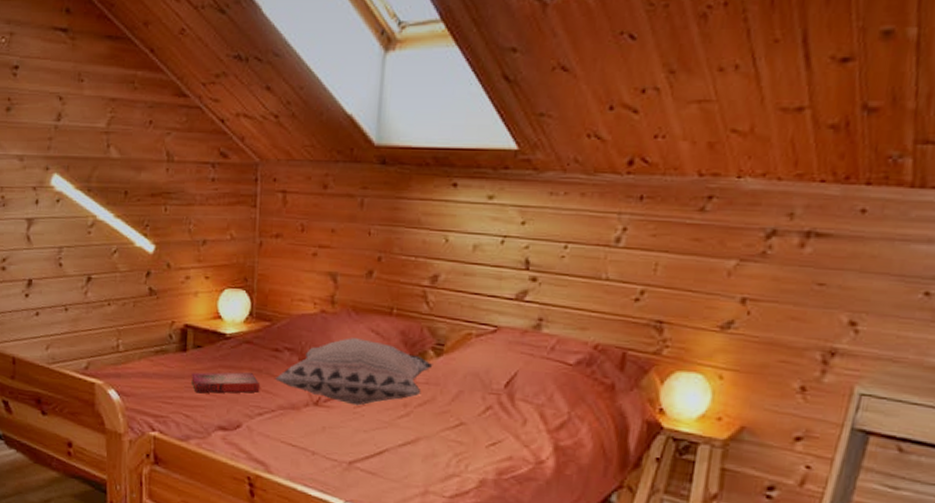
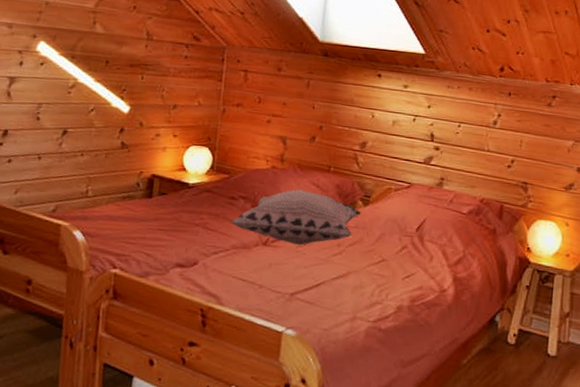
hardback book: present [191,372,261,394] -> none [154,216,217,235]

